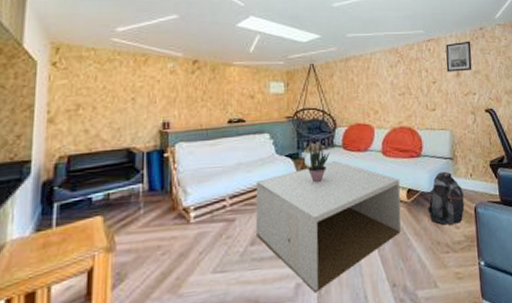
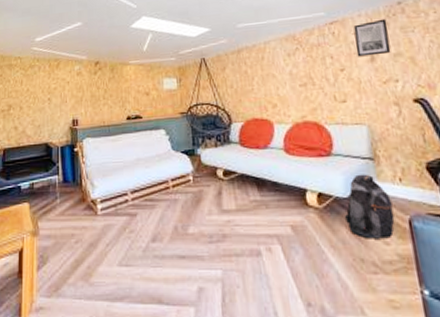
coffee table: present [256,161,402,293] -> none [154,159,314,301]
potted plant: present [308,144,330,183] -> none [204,140,227,182]

